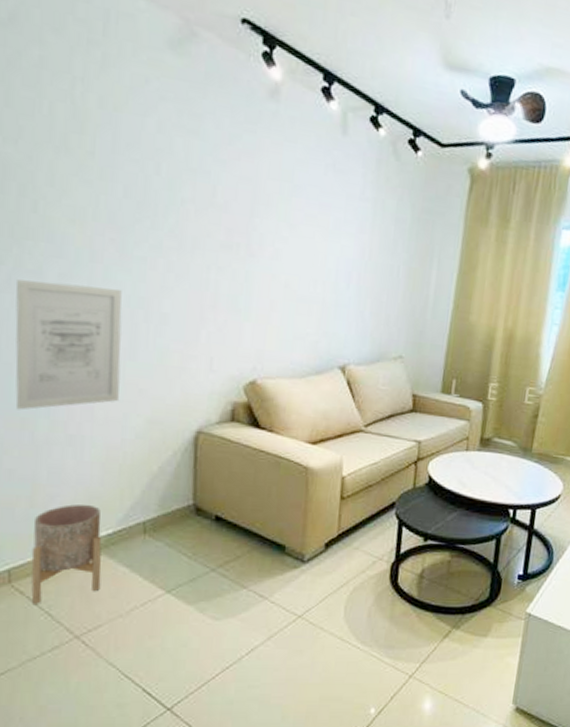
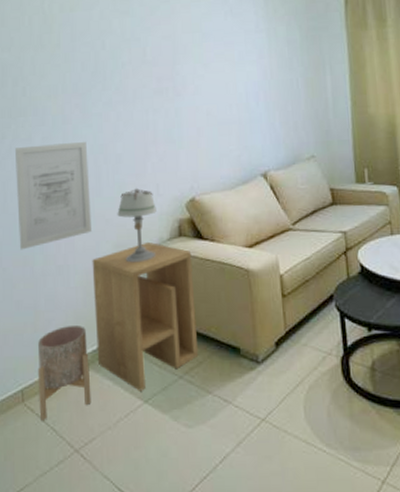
side table: none [112,421,244,581] -> present [92,241,199,391]
table lamp: none [154,357,207,444] -> present [117,187,156,263]

